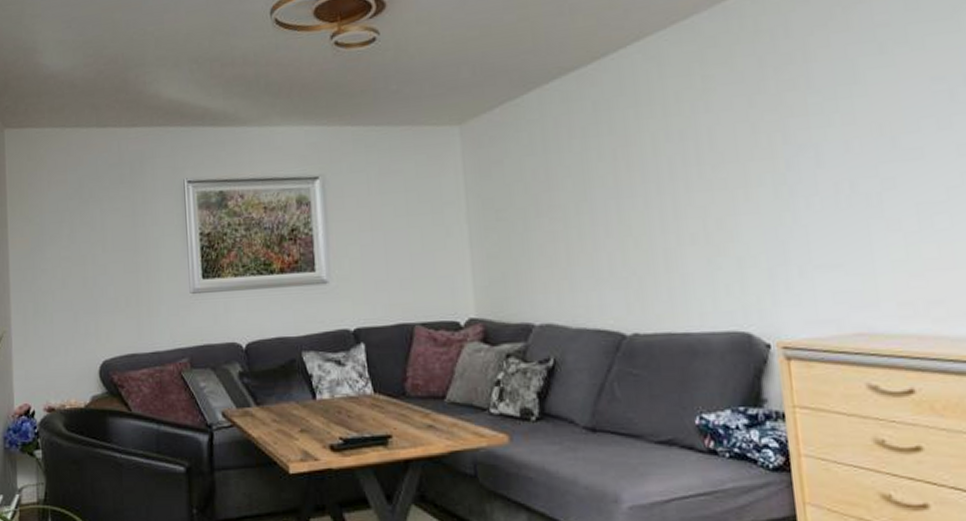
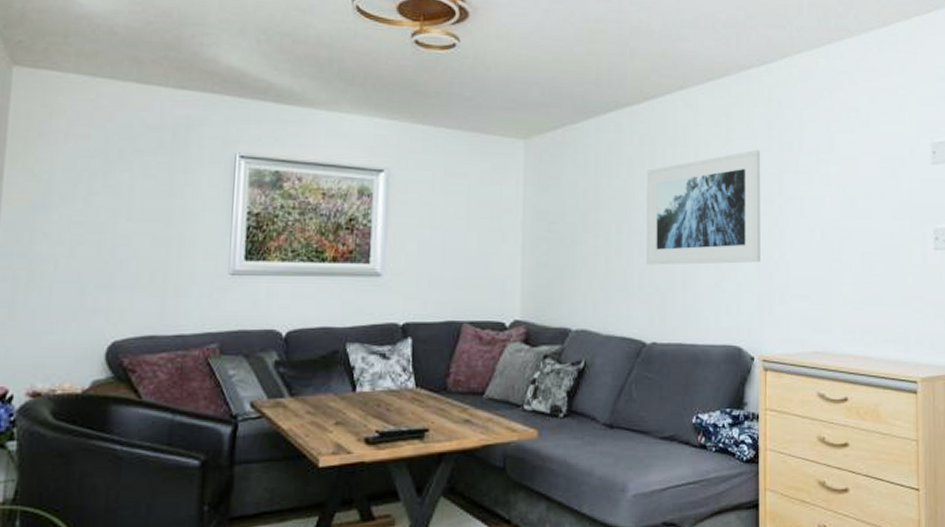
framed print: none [605,94,766,246] -> present [646,149,760,265]

